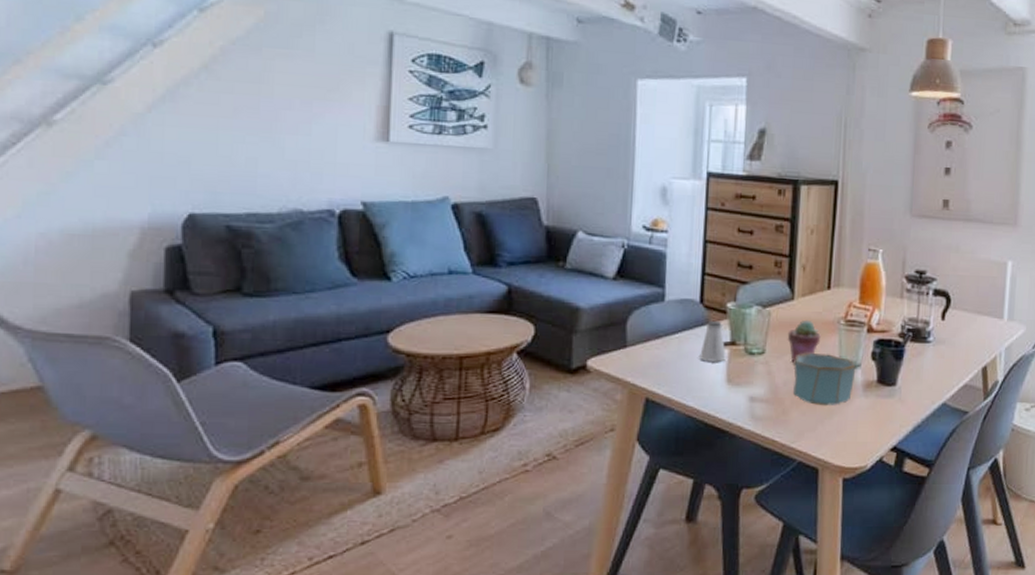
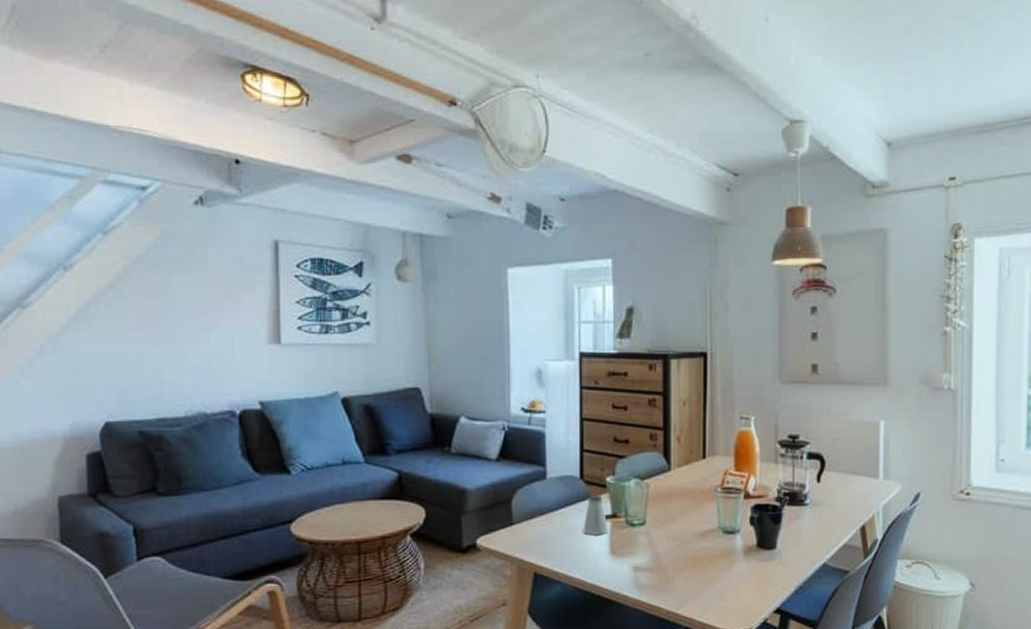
potted succulent: present [787,319,821,364] -> none [666,489,699,533]
bowl: present [793,352,856,405] -> none [674,520,735,571]

